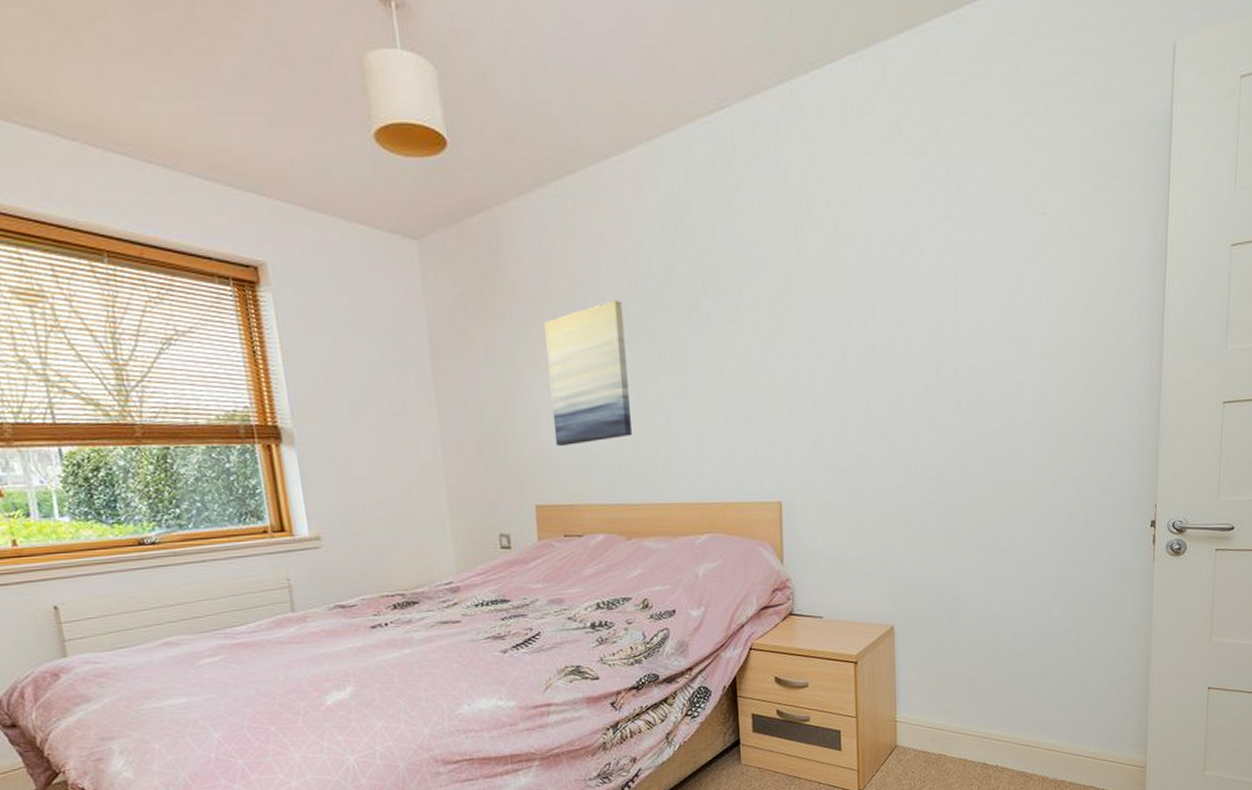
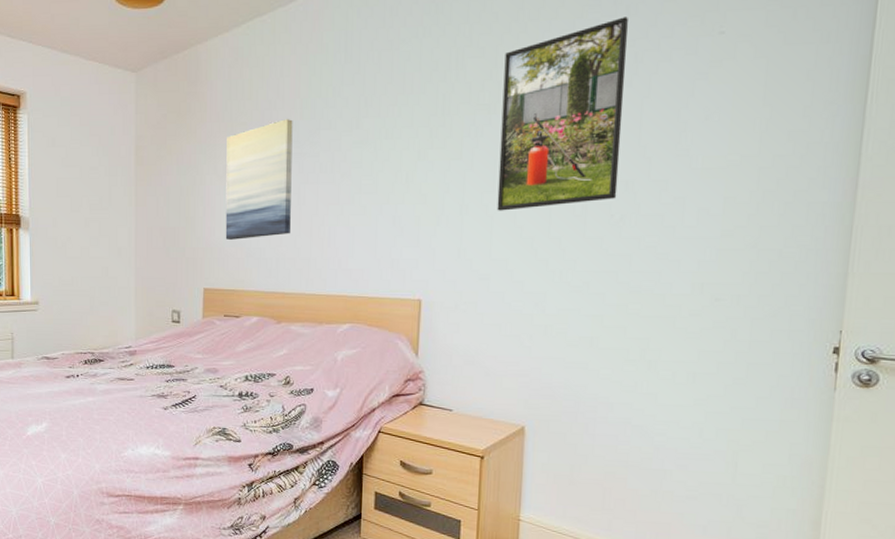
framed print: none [845,193,962,401] -> present [497,16,628,211]

